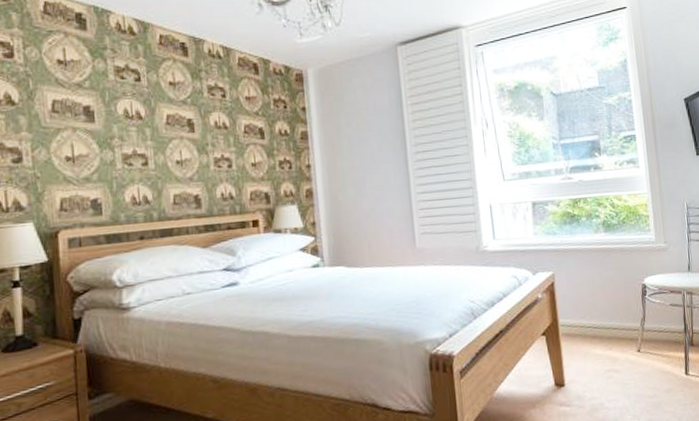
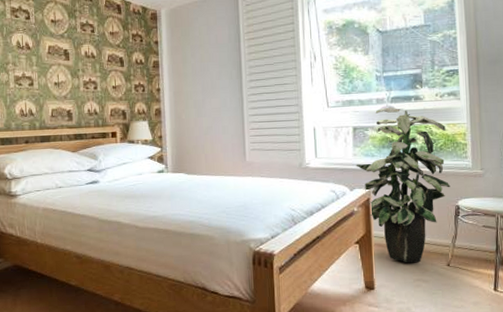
indoor plant: none [537,178,636,352] -> present [356,107,451,263]

